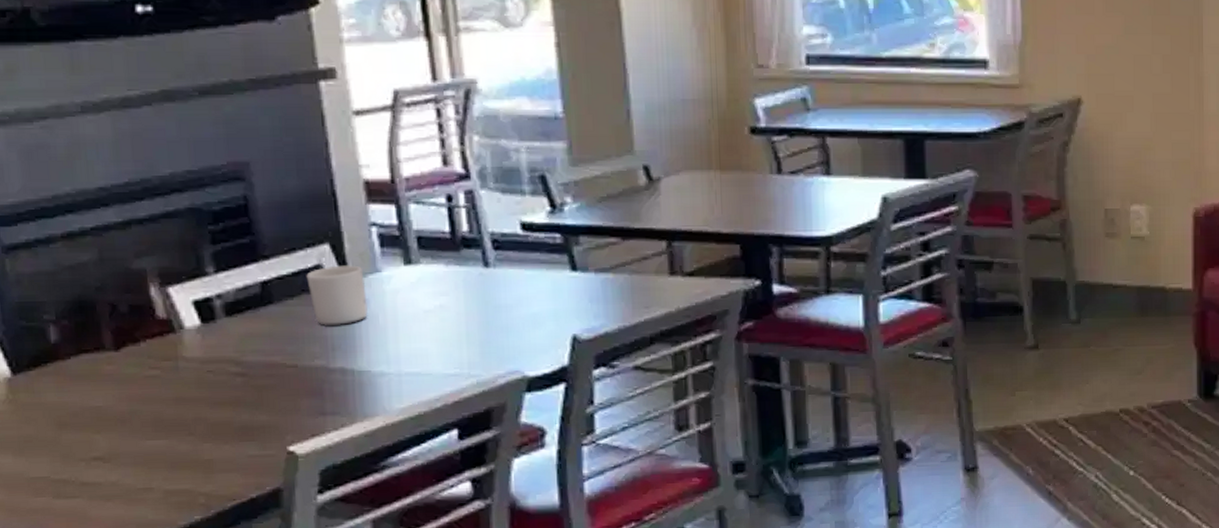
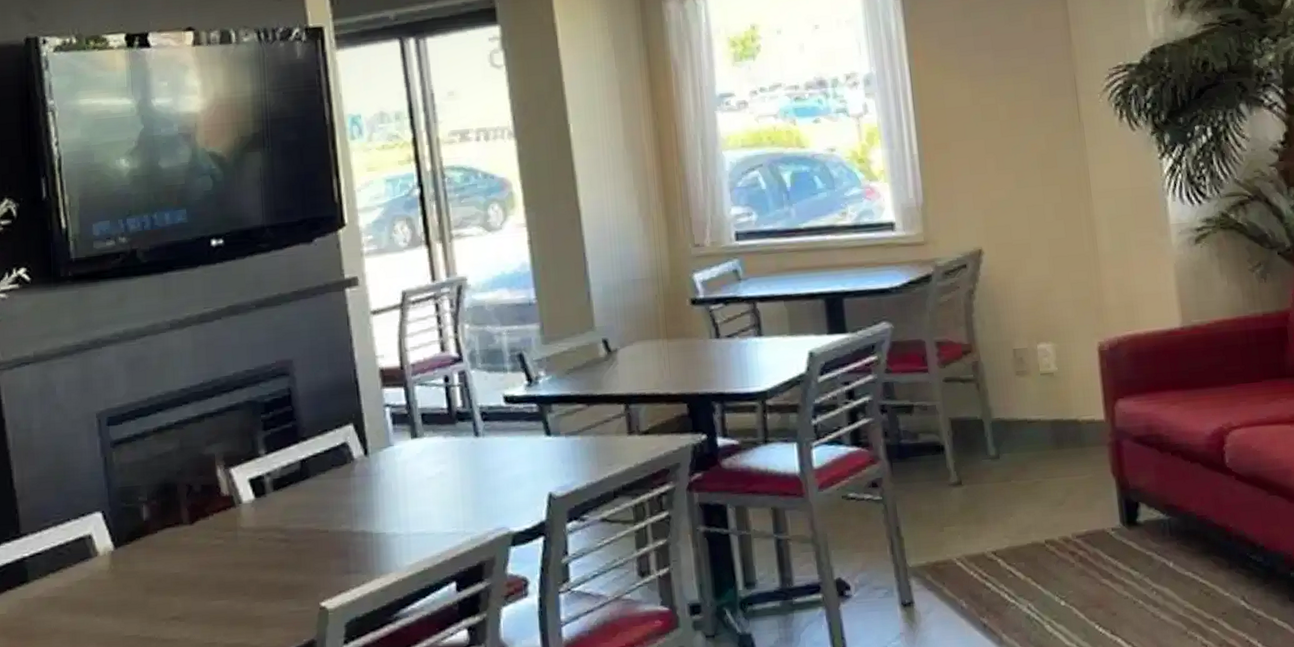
mug: present [306,265,368,325] -> none [335,441,383,495]

